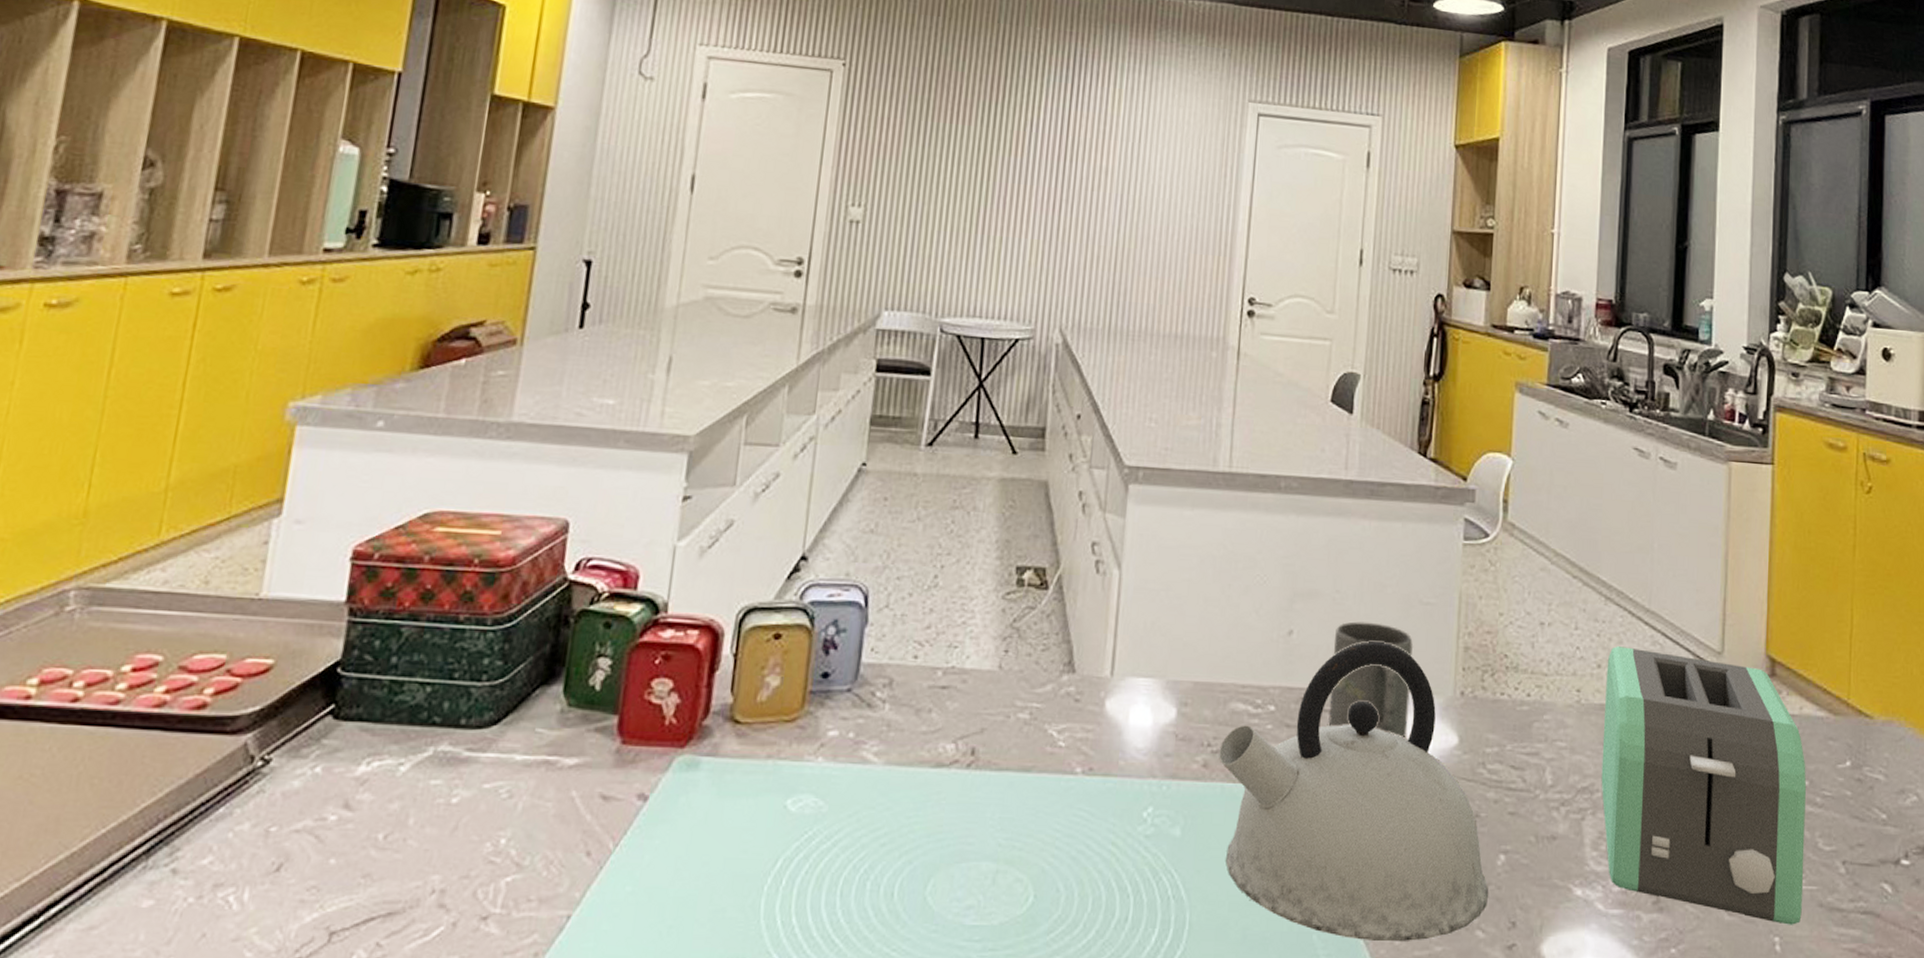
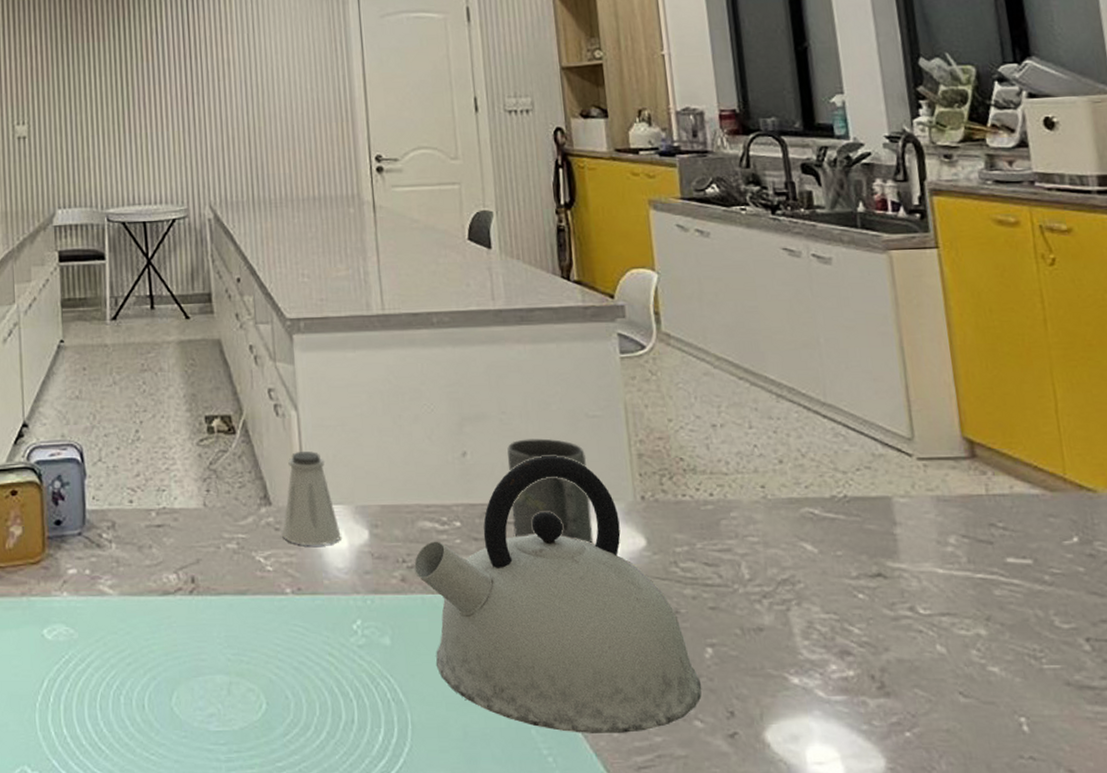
saltshaker: none [1082,614,1147,723] -> present [282,451,341,546]
toaster: present [1601,646,1807,925] -> none [788,441,1048,705]

